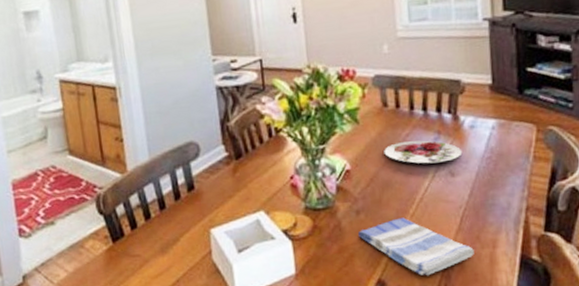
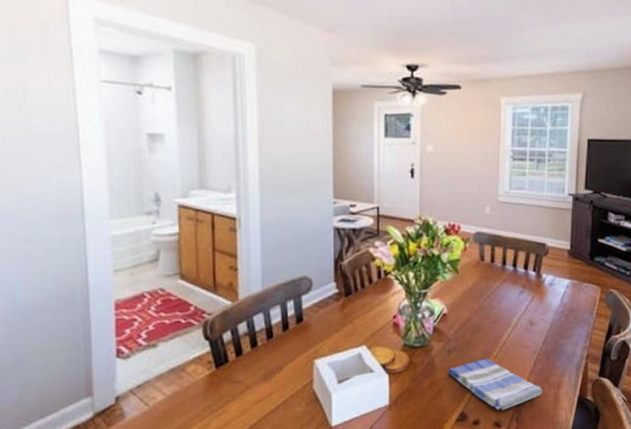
plate: present [384,140,463,164] -> none [477,292,541,313]

